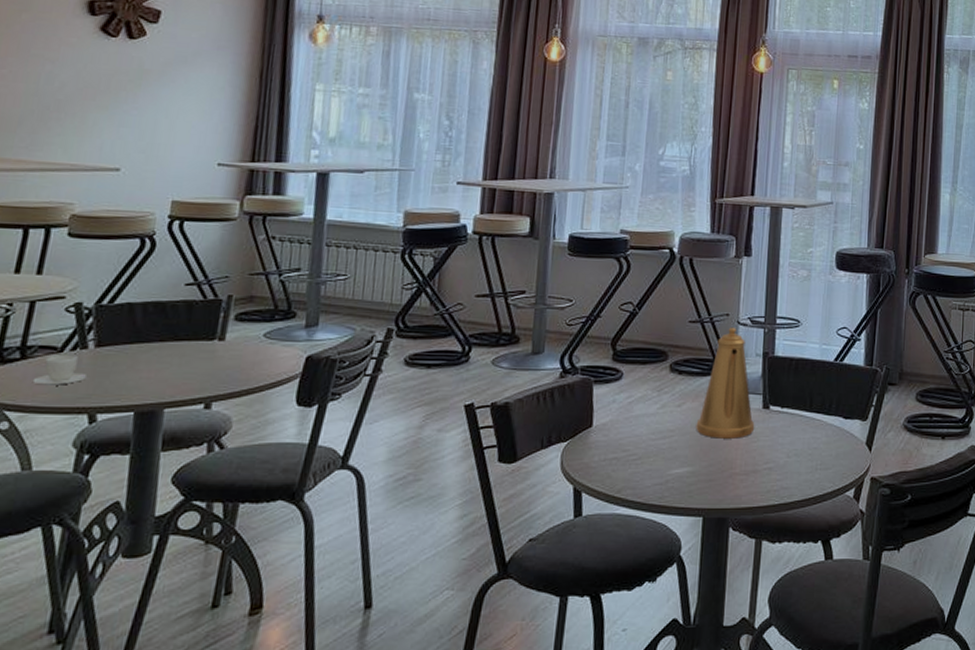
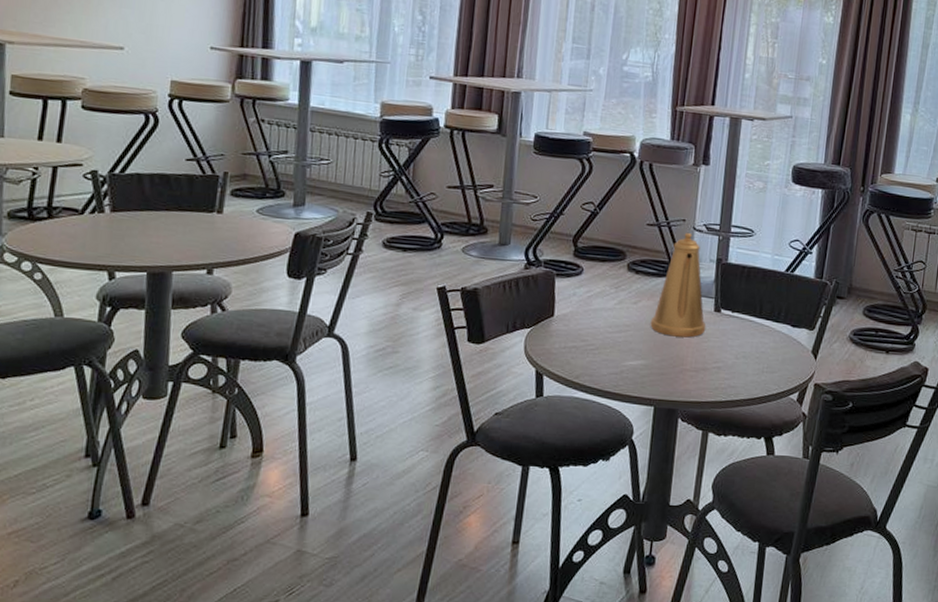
teacup: present [32,354,88,385] -> none [59,216,106,244]

